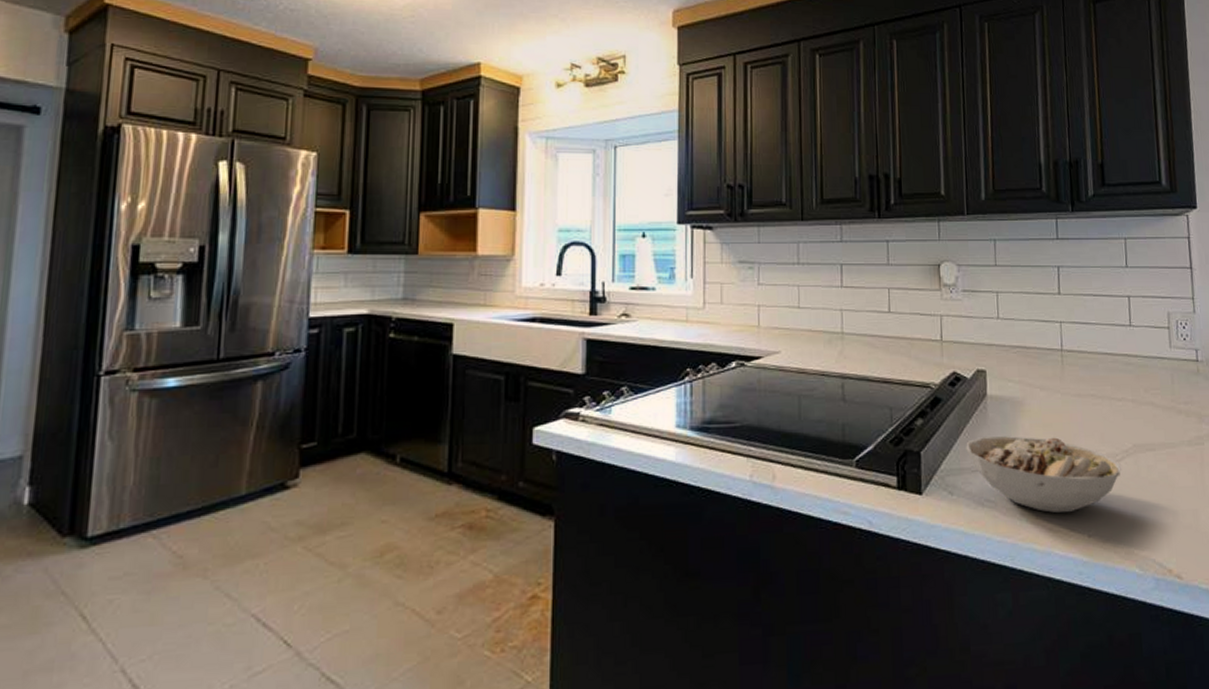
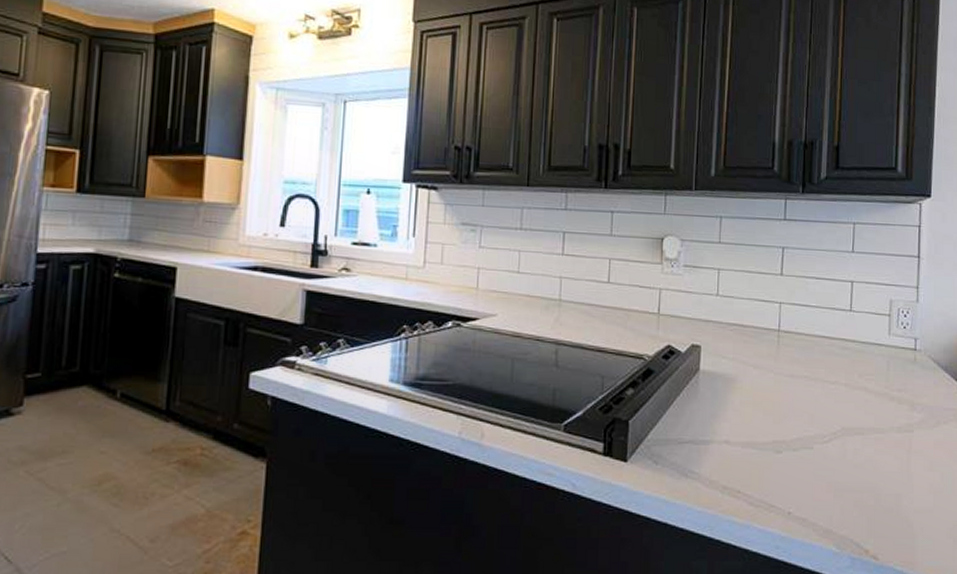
bowl: present [966,435,1121,513] -> none [674,409,828,489]

